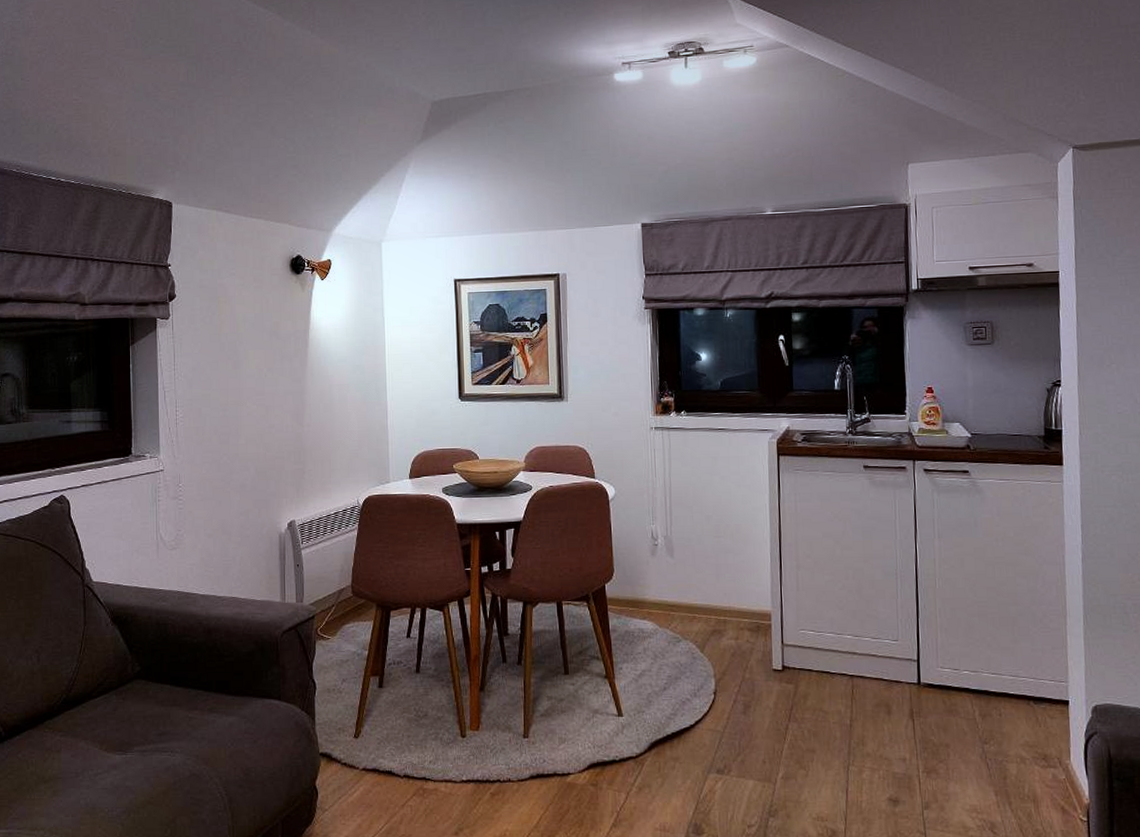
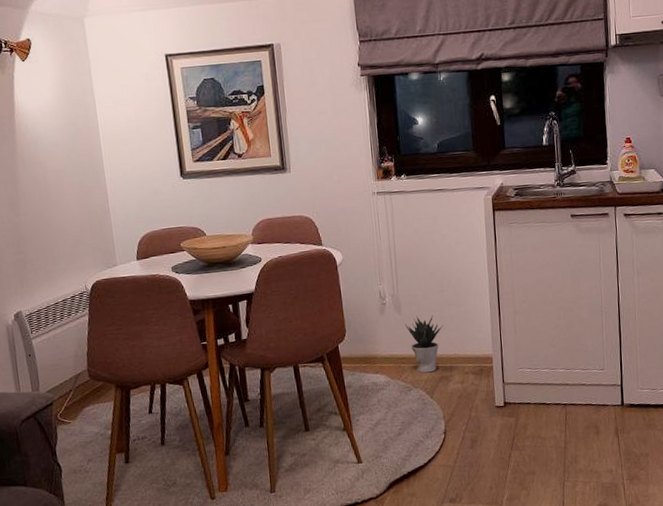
potted plant: none [677,561,718,624] -> present [405,315,443,373]

